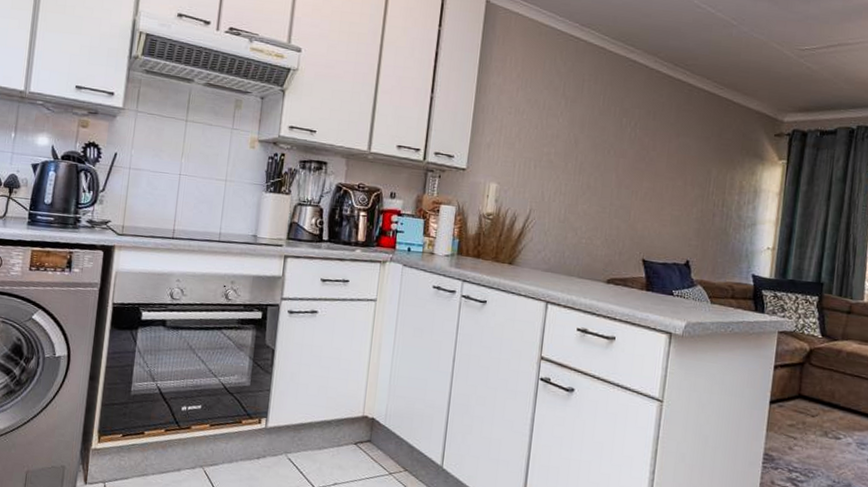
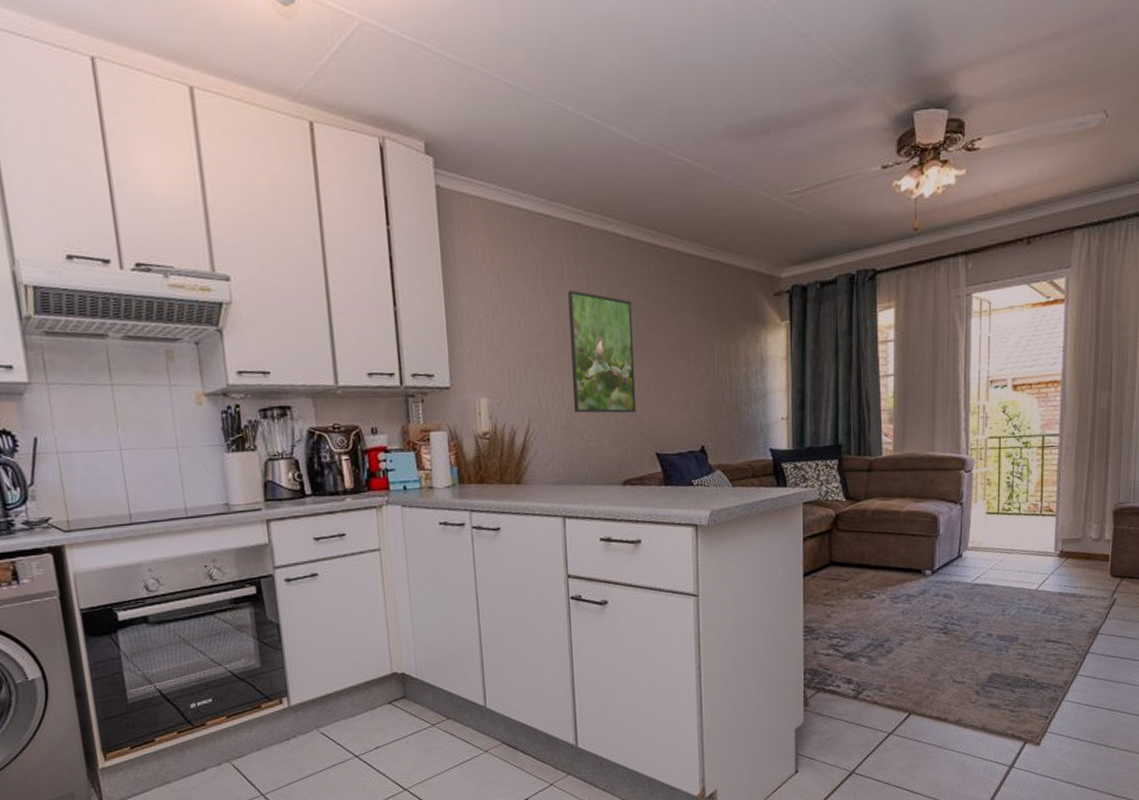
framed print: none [572,103,641,219] -> present [568,290,637,414]

